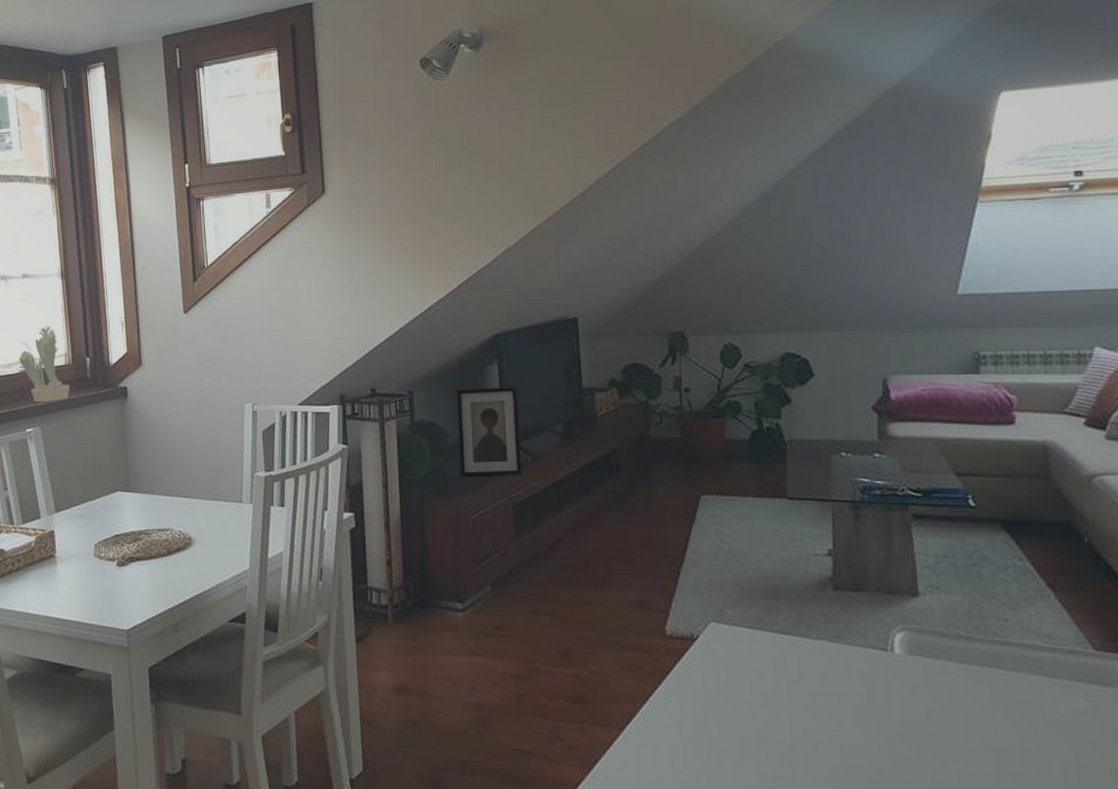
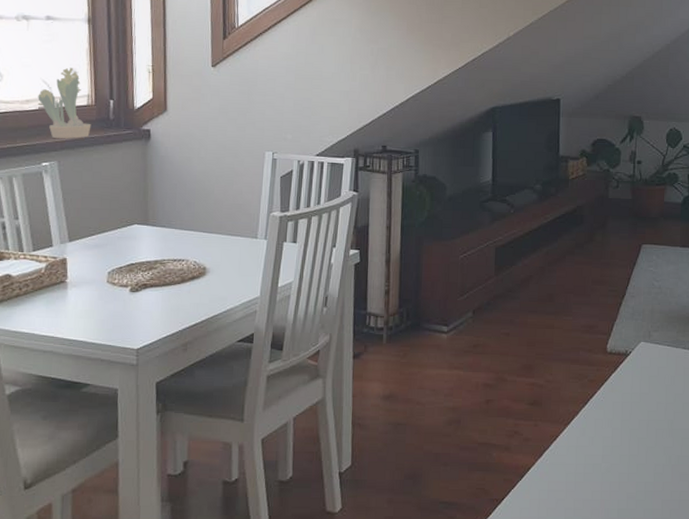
picture frame: present [456,387,522,477] -> none [454,150,507,224]

